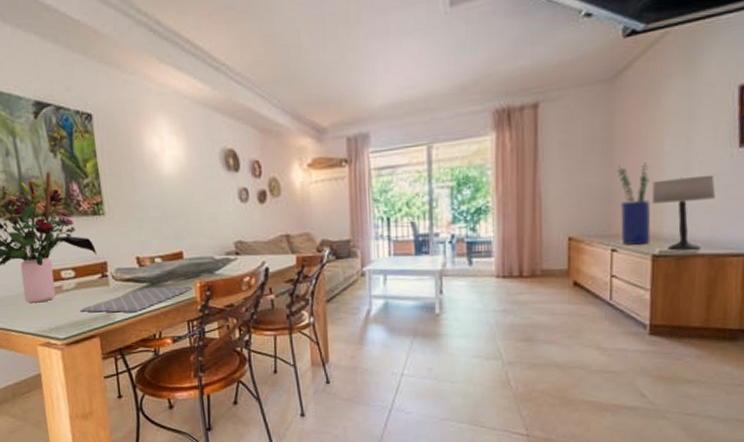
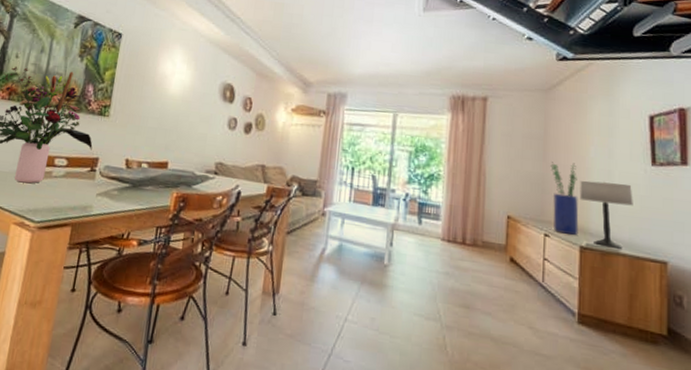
placemat: present [79,286,192,313] -> none [61,188,168,210]

